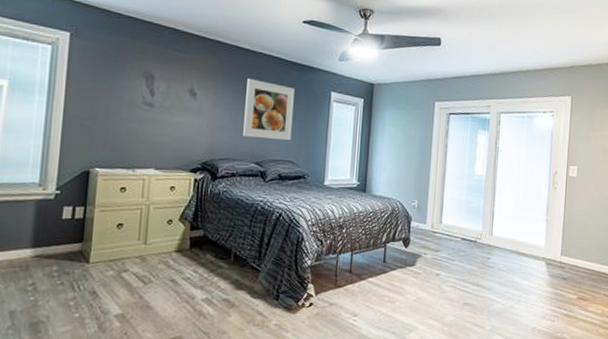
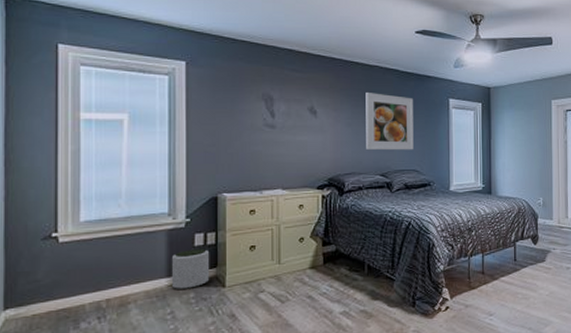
plant pot: none [36,222,77,261] -> present [172,249,210,289]

